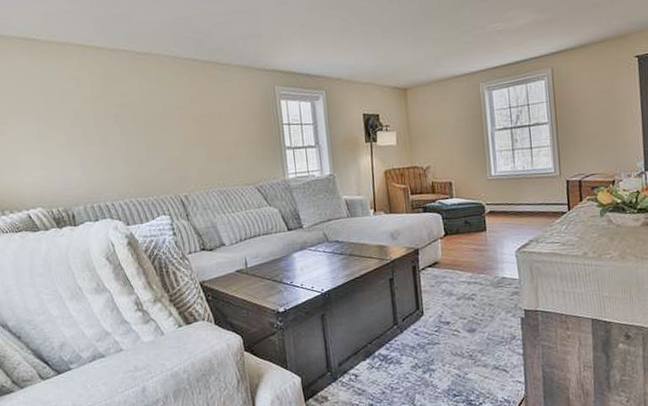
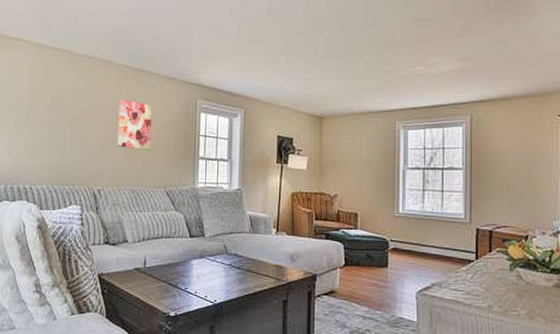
wall art: none [192,96,233,148] -> present [117,99,152,151]

